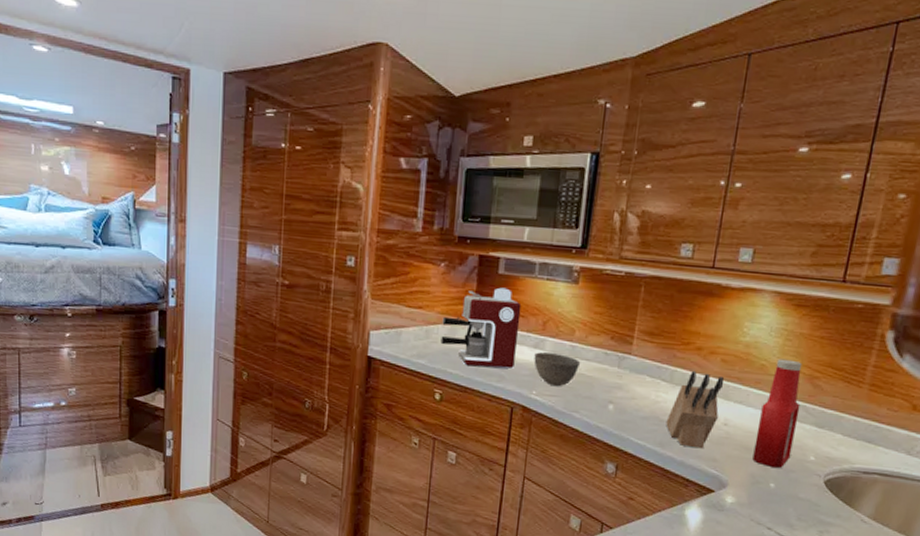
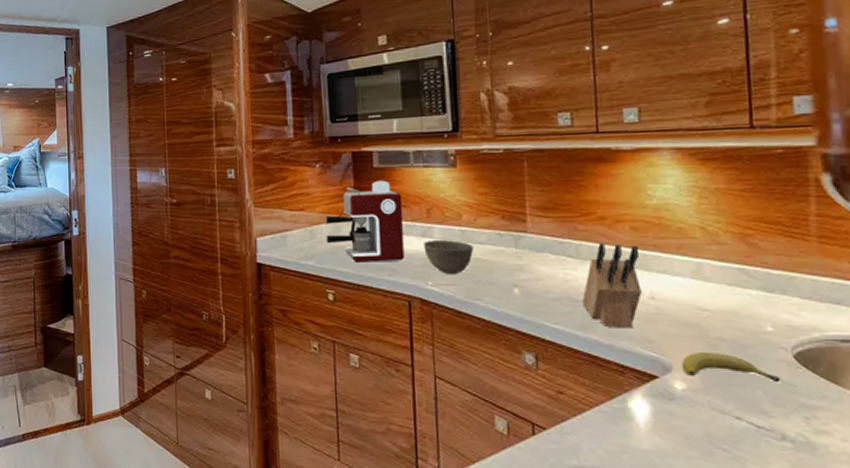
fruit: none [735,472,810,503] -> present [681,351,781,383]
ketchup bottle: present [752,358,802,468] -> none [691,218,742,343]

